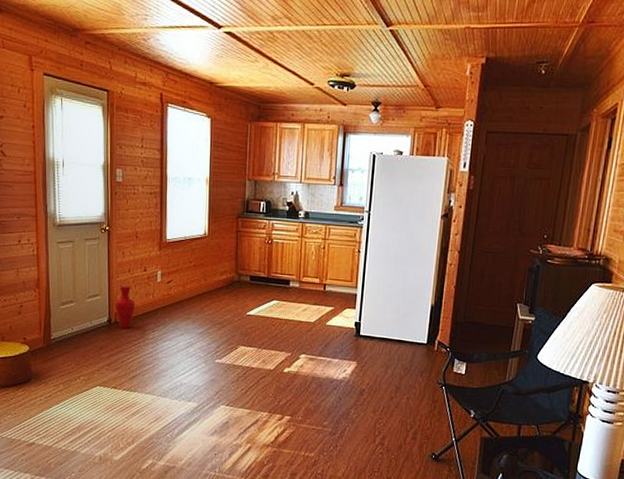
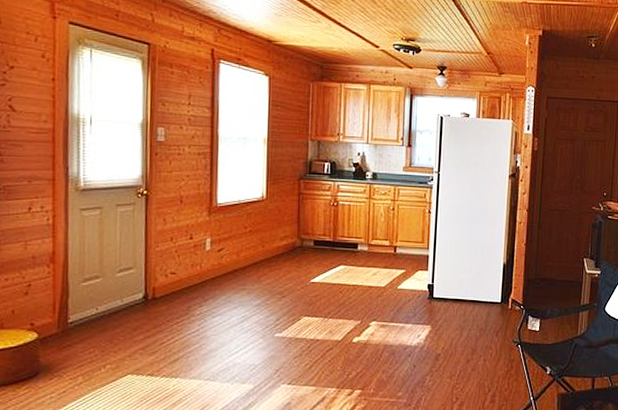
vase: present [115,285,136,329] -> none [153,256,179,305]

